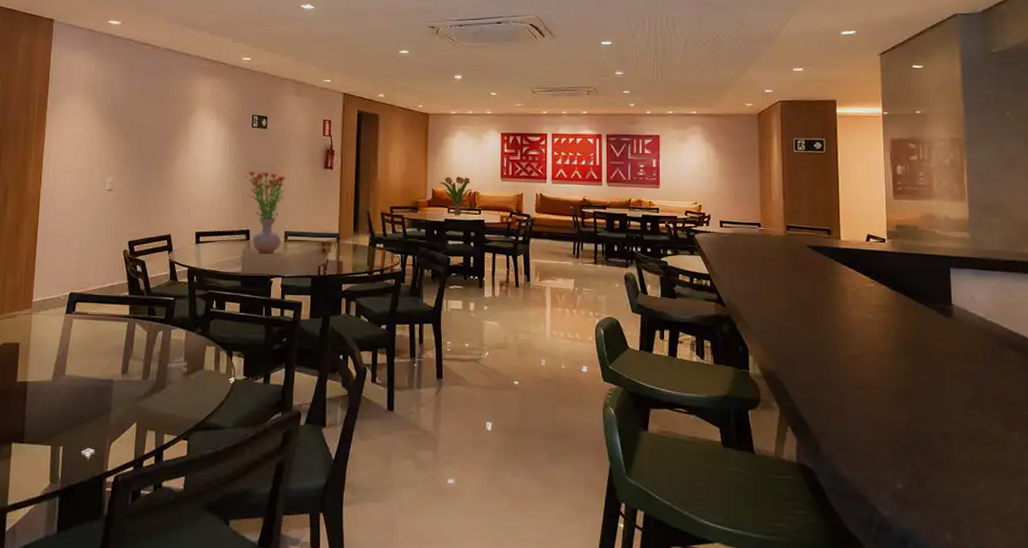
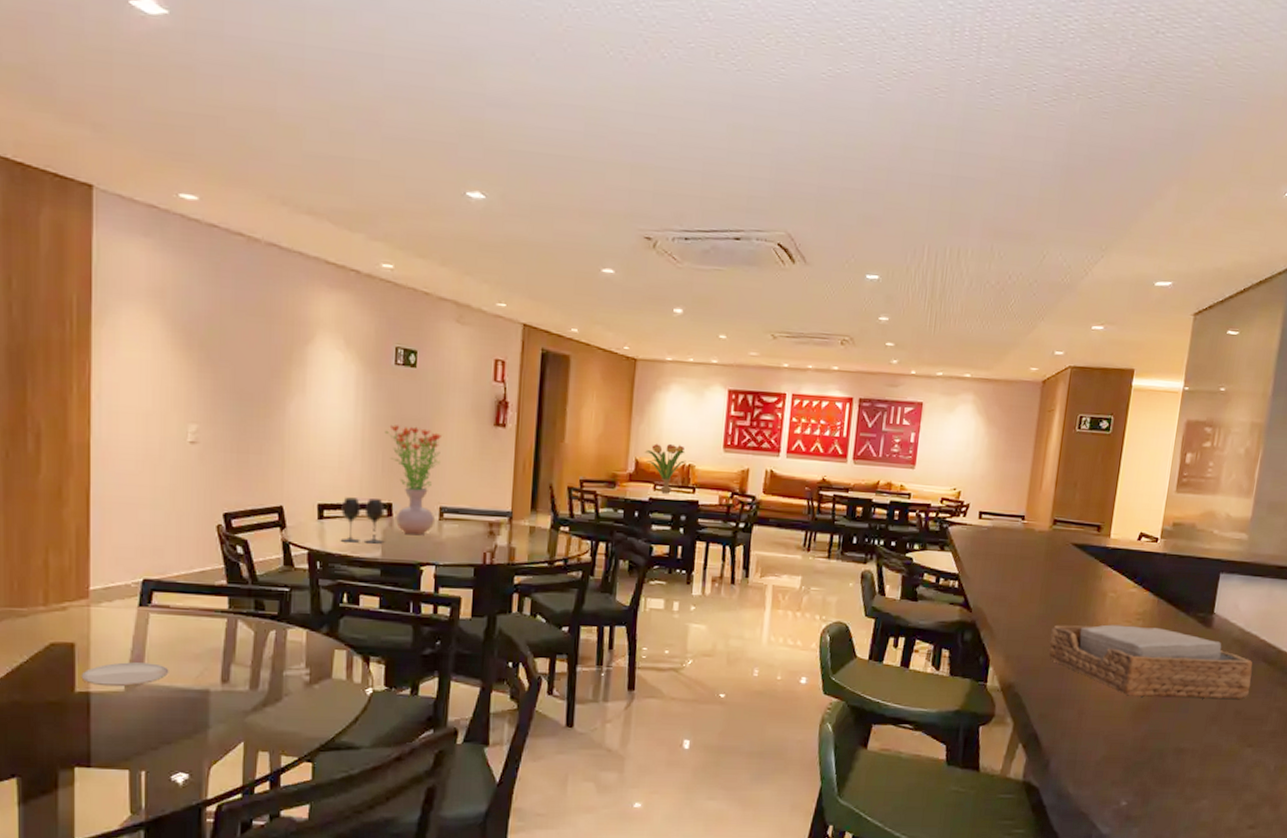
plate: none [22,358,85,377] -> present [81,662,169,687]
wine glass: none [211,226,244,261] -> present [340,497,385,544]
napkin holder: none [801,316,1004,385] -> present [1048,624,1253,700]

